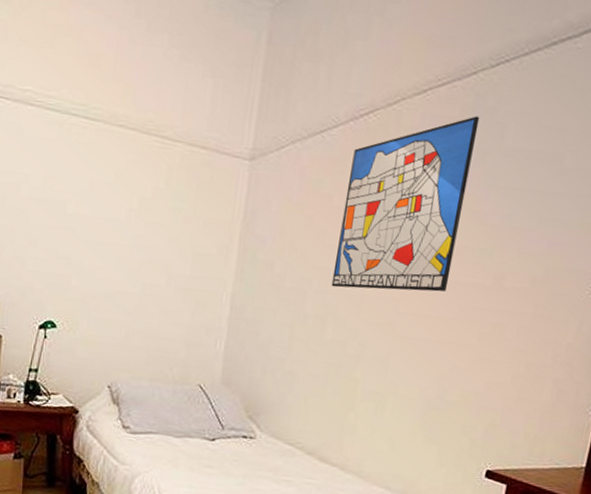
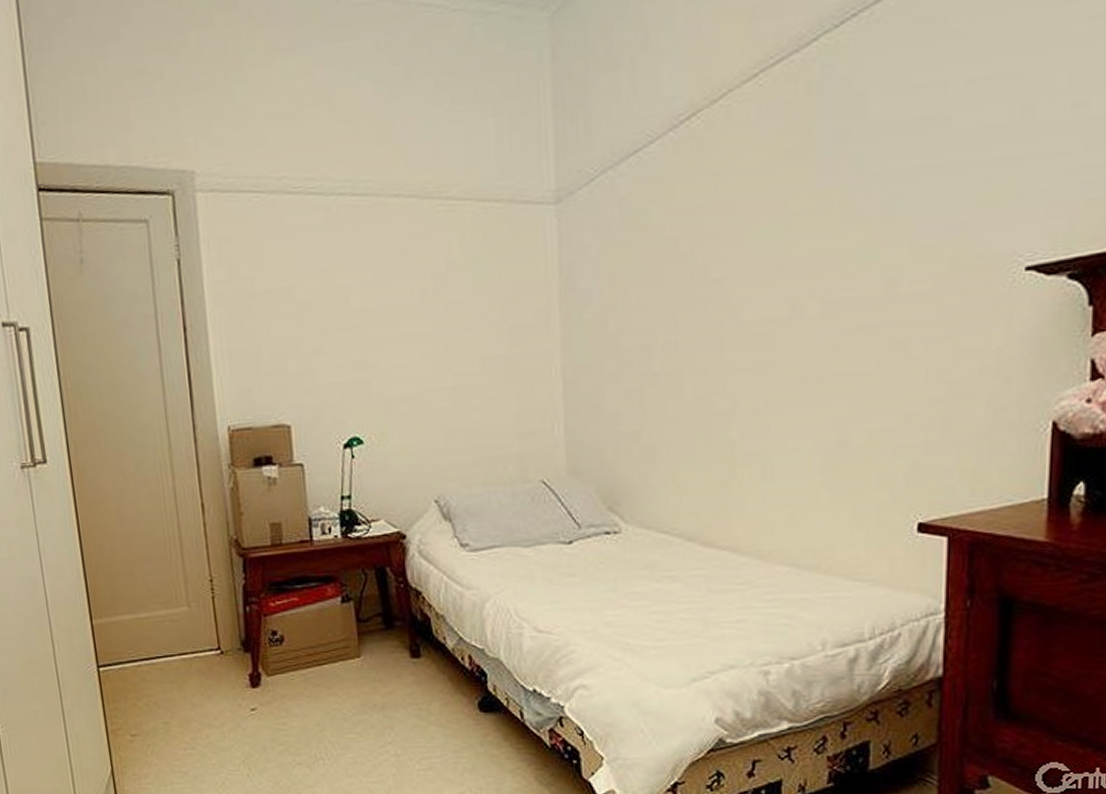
wall art: present [331,116,480,292] -> none [679,91,831,335]

